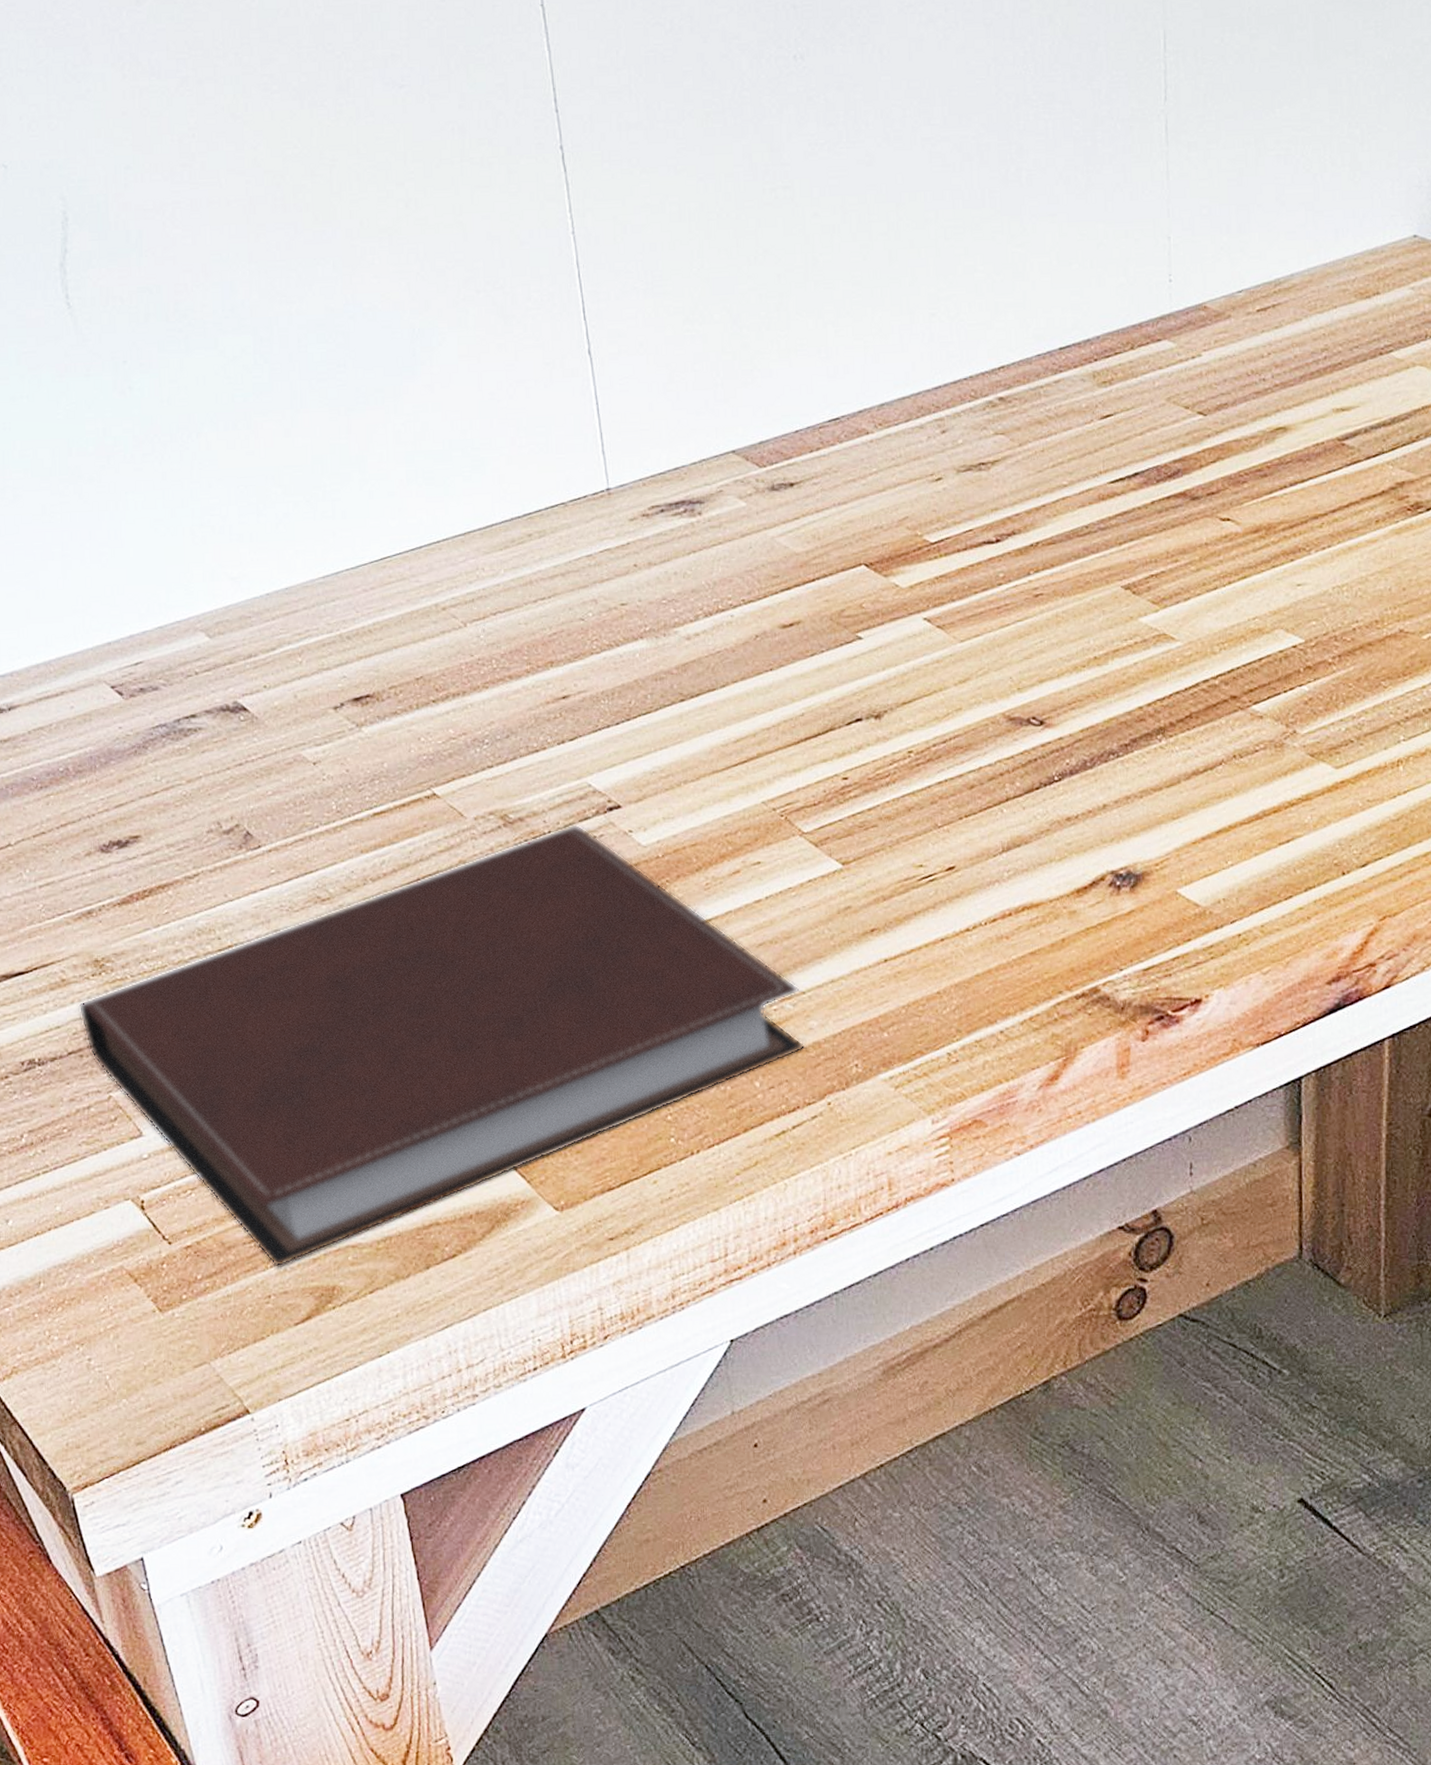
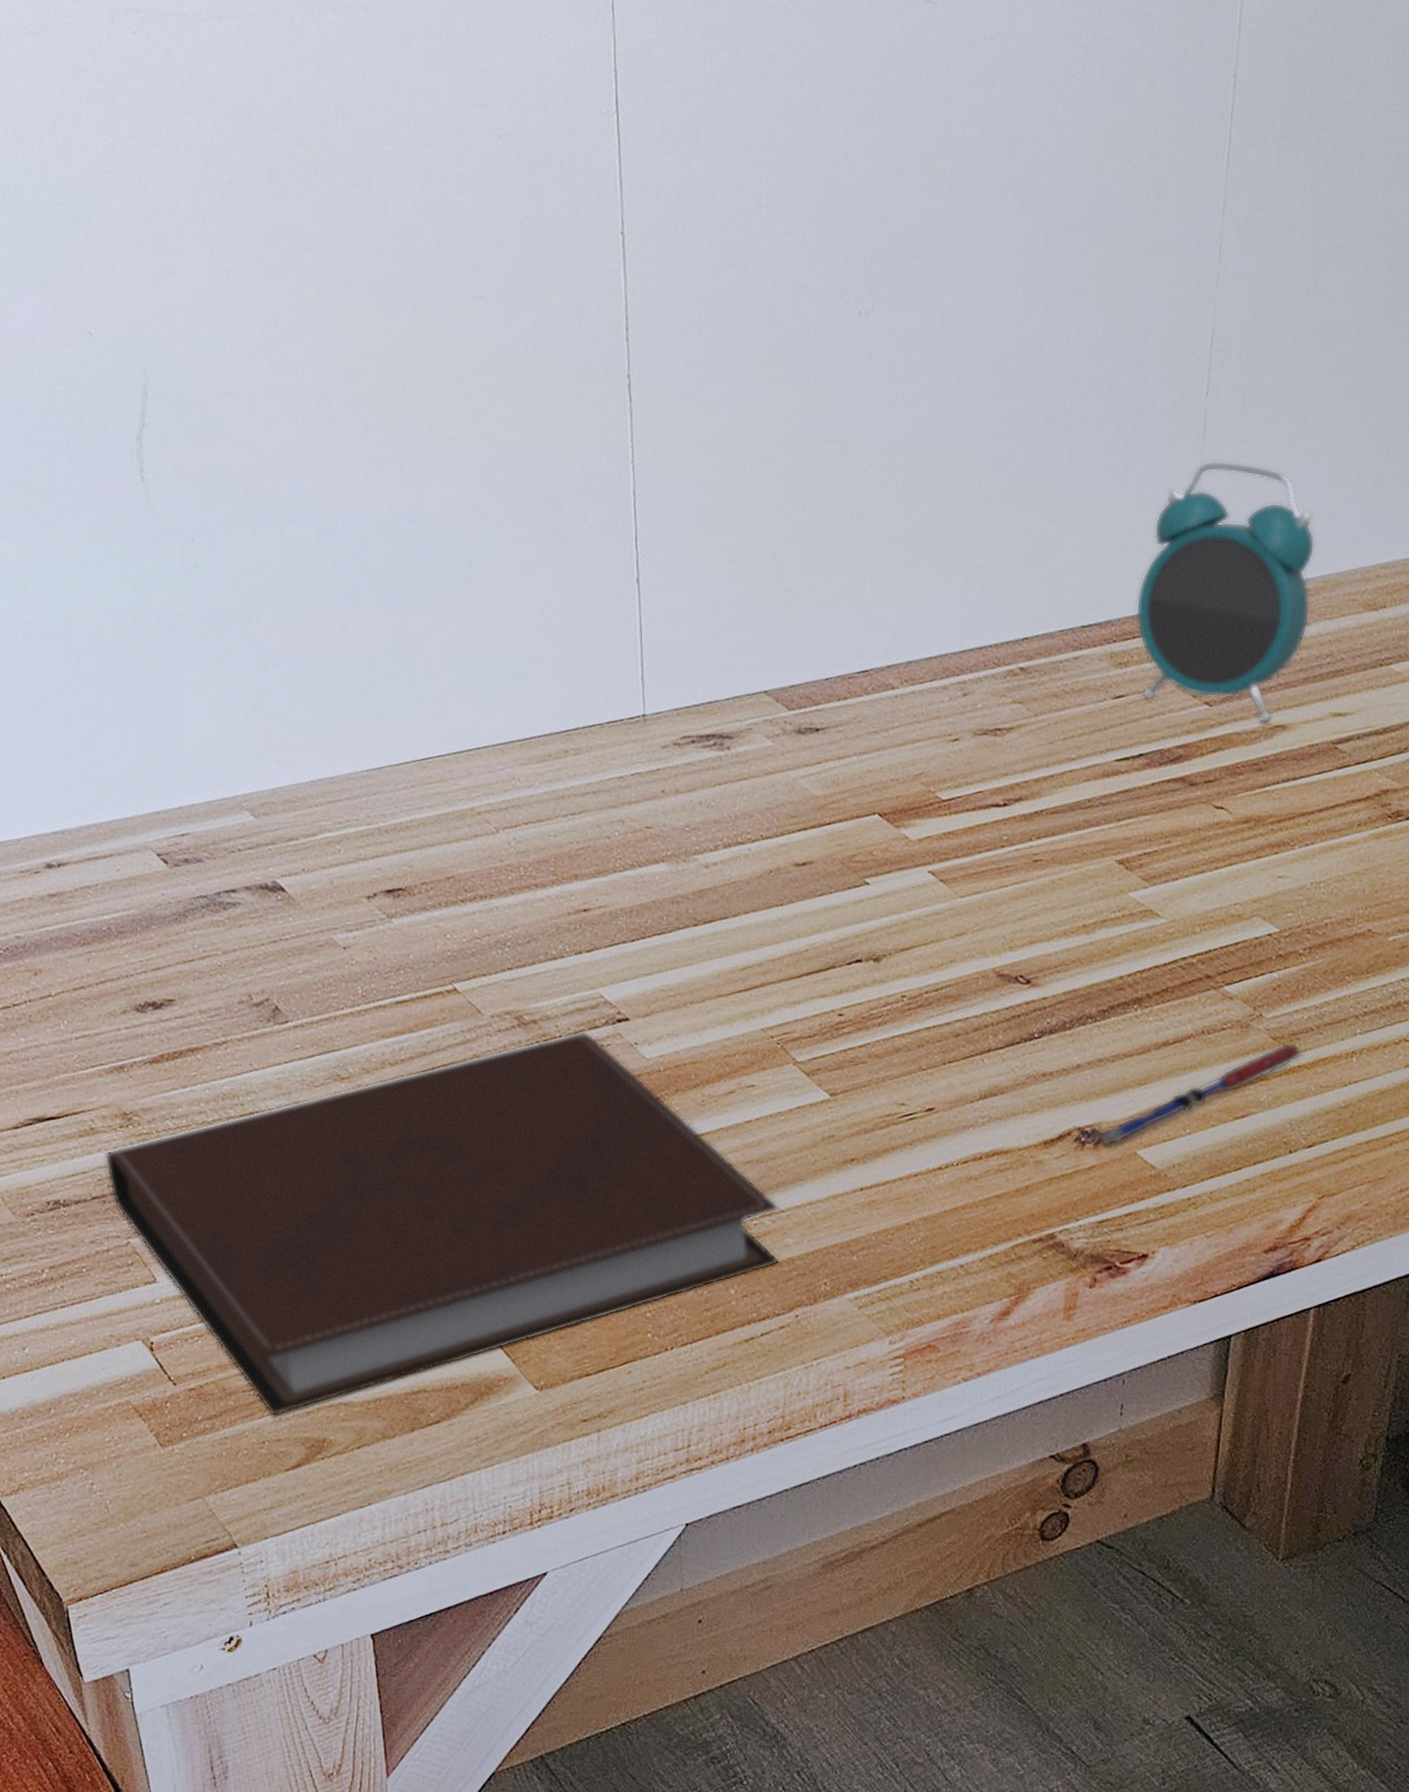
alarm clock: none [1114,163,1300,427] -> present [1135,460,1315,724]
pen: none [1128,758,1346,890] -> present [1093,1043,1304,1148]

